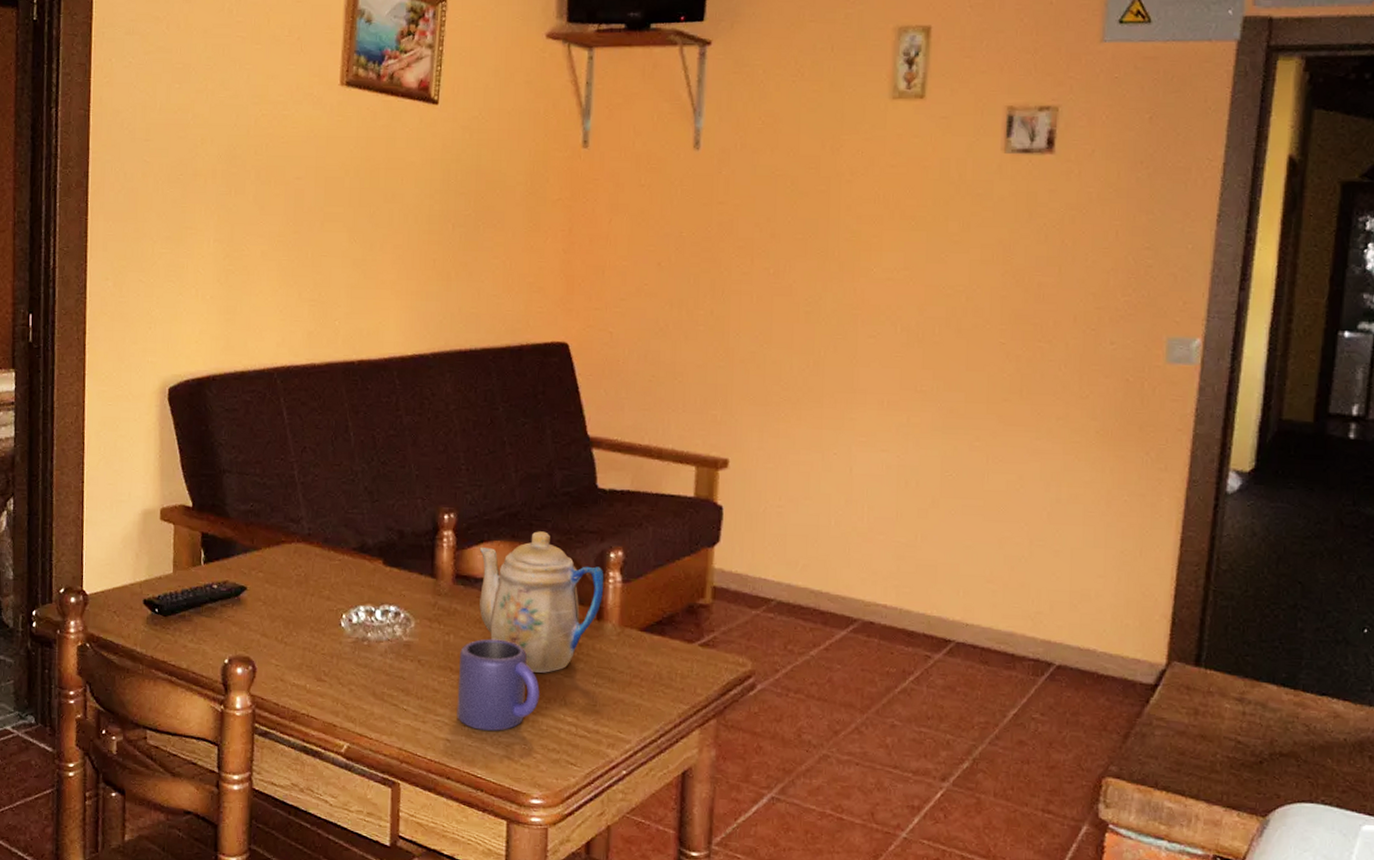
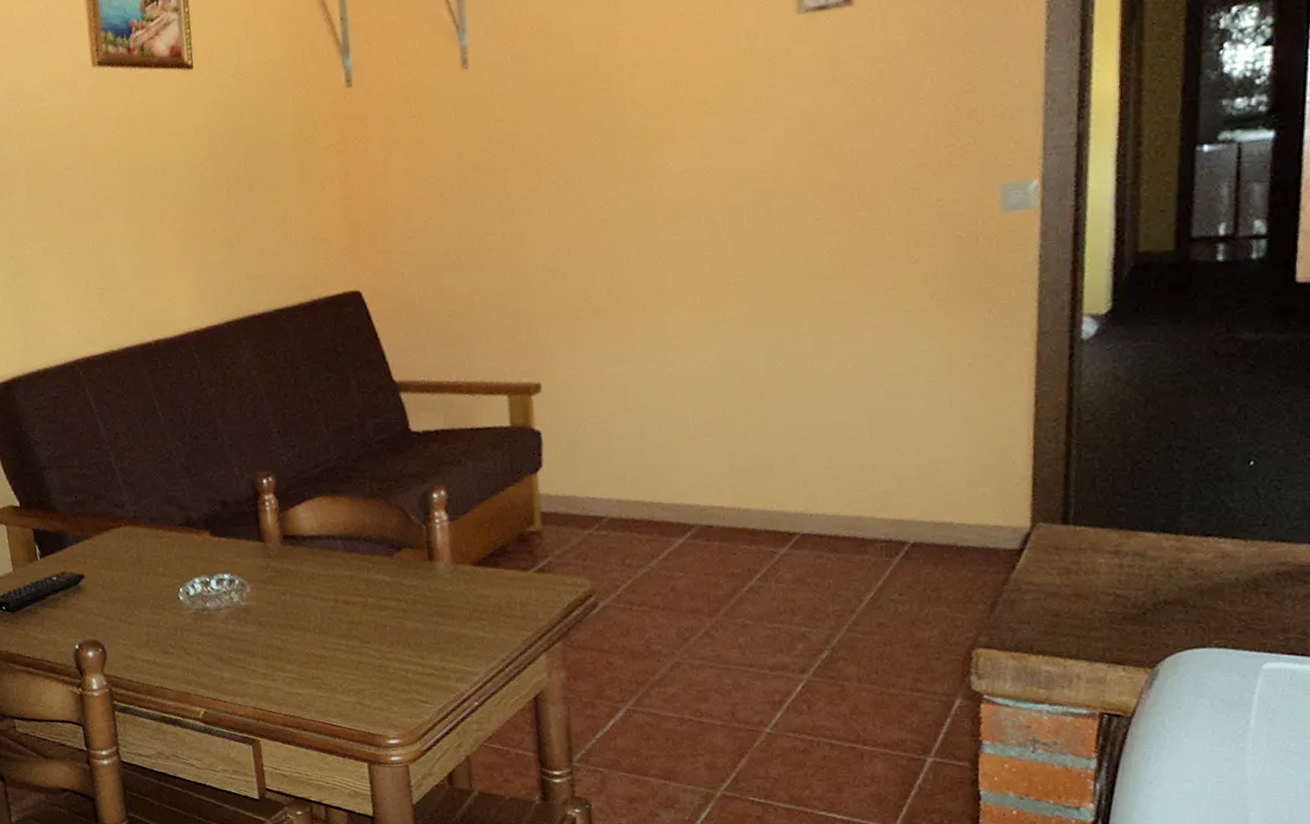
mug: present [457,638,540,731] -> none [298,592,383,681]
teapot: present [479,531,604,673] -> none [302,481,432,619]

